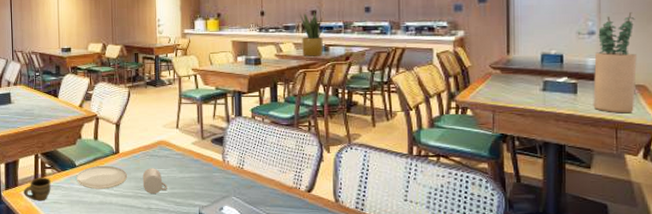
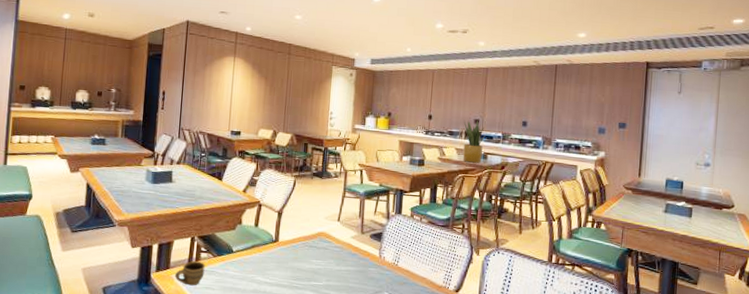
plate: present [76,165,128,189] -> none [232,253,285,278]
cup: present [142,168,167,195] -> none [299,258,323,286]
vase: present [593,12,637,114] -> none [703,150,742,238]

